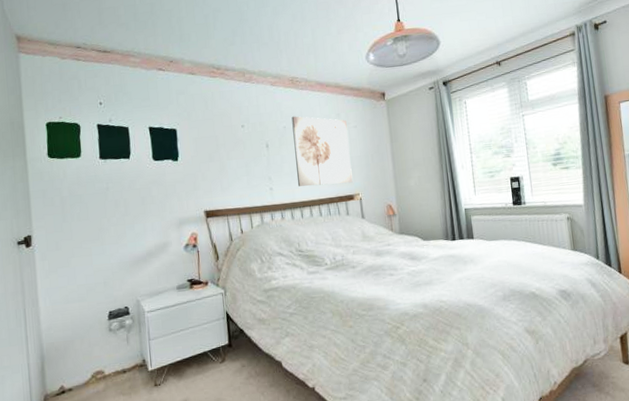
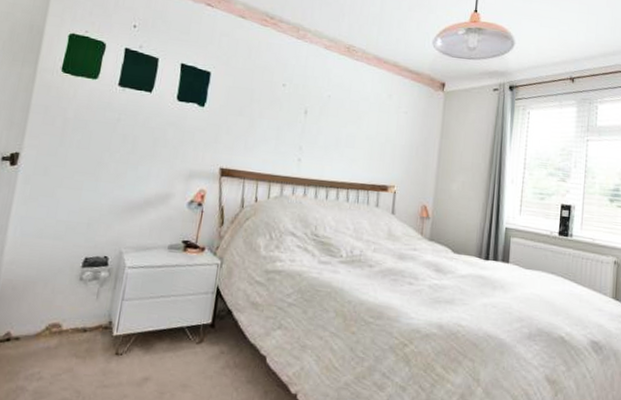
wall art: present [291,116,353,186] -> none [329,86,397,173]

